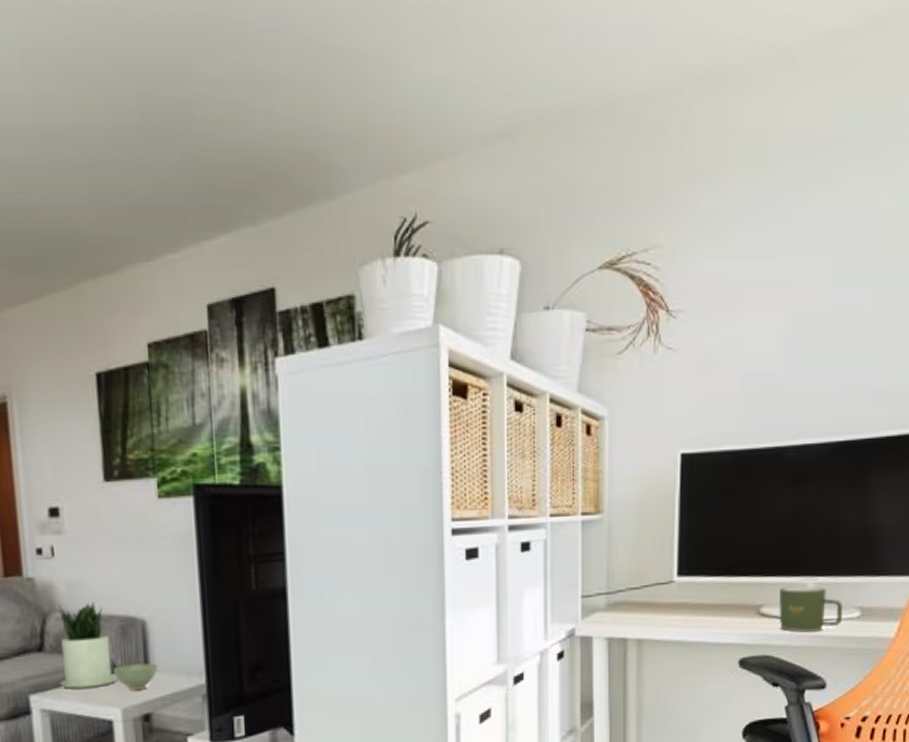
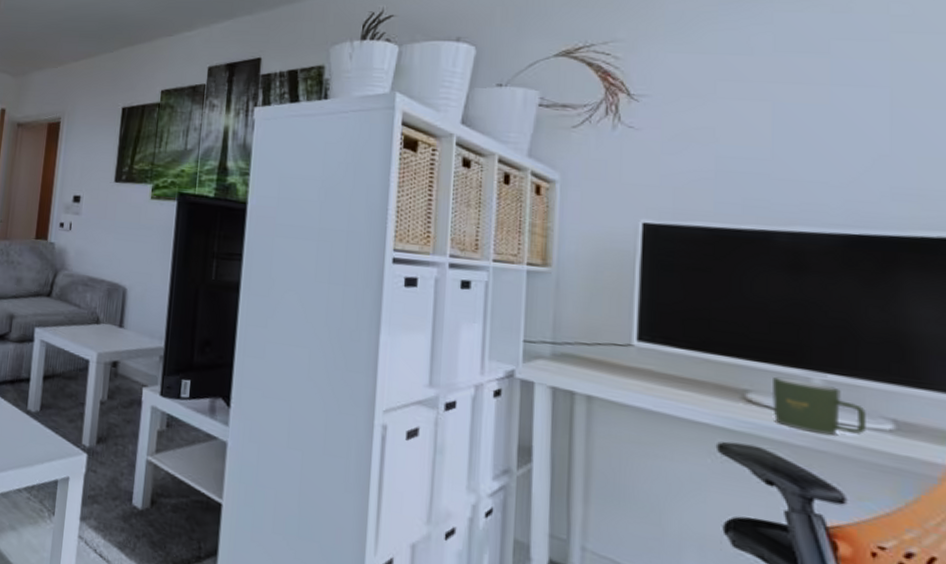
planter: present [59,602,118,689] -> none [57,266,99,333]
bowl: present [112,663,157,691] -> none [96,319,129,342]

